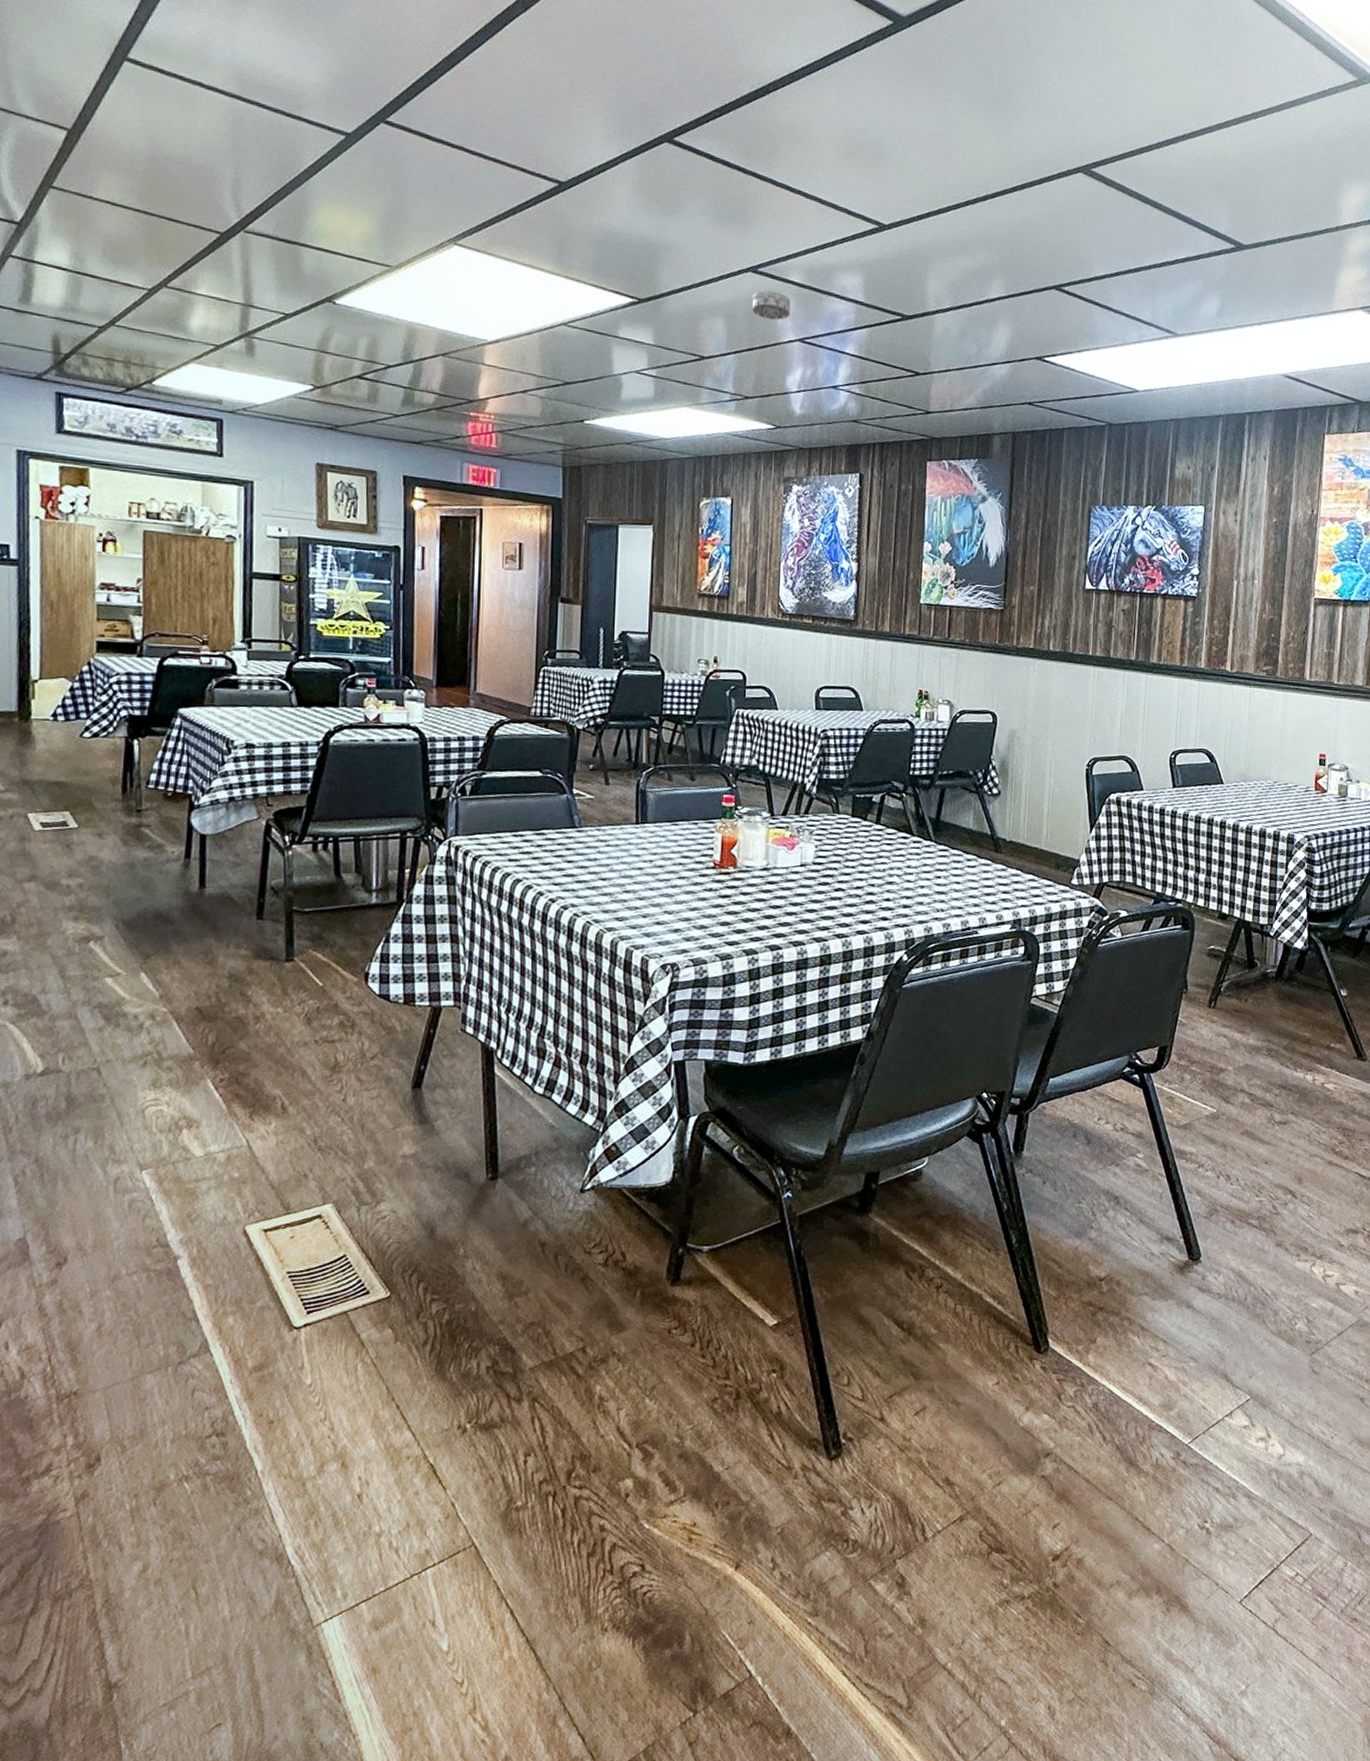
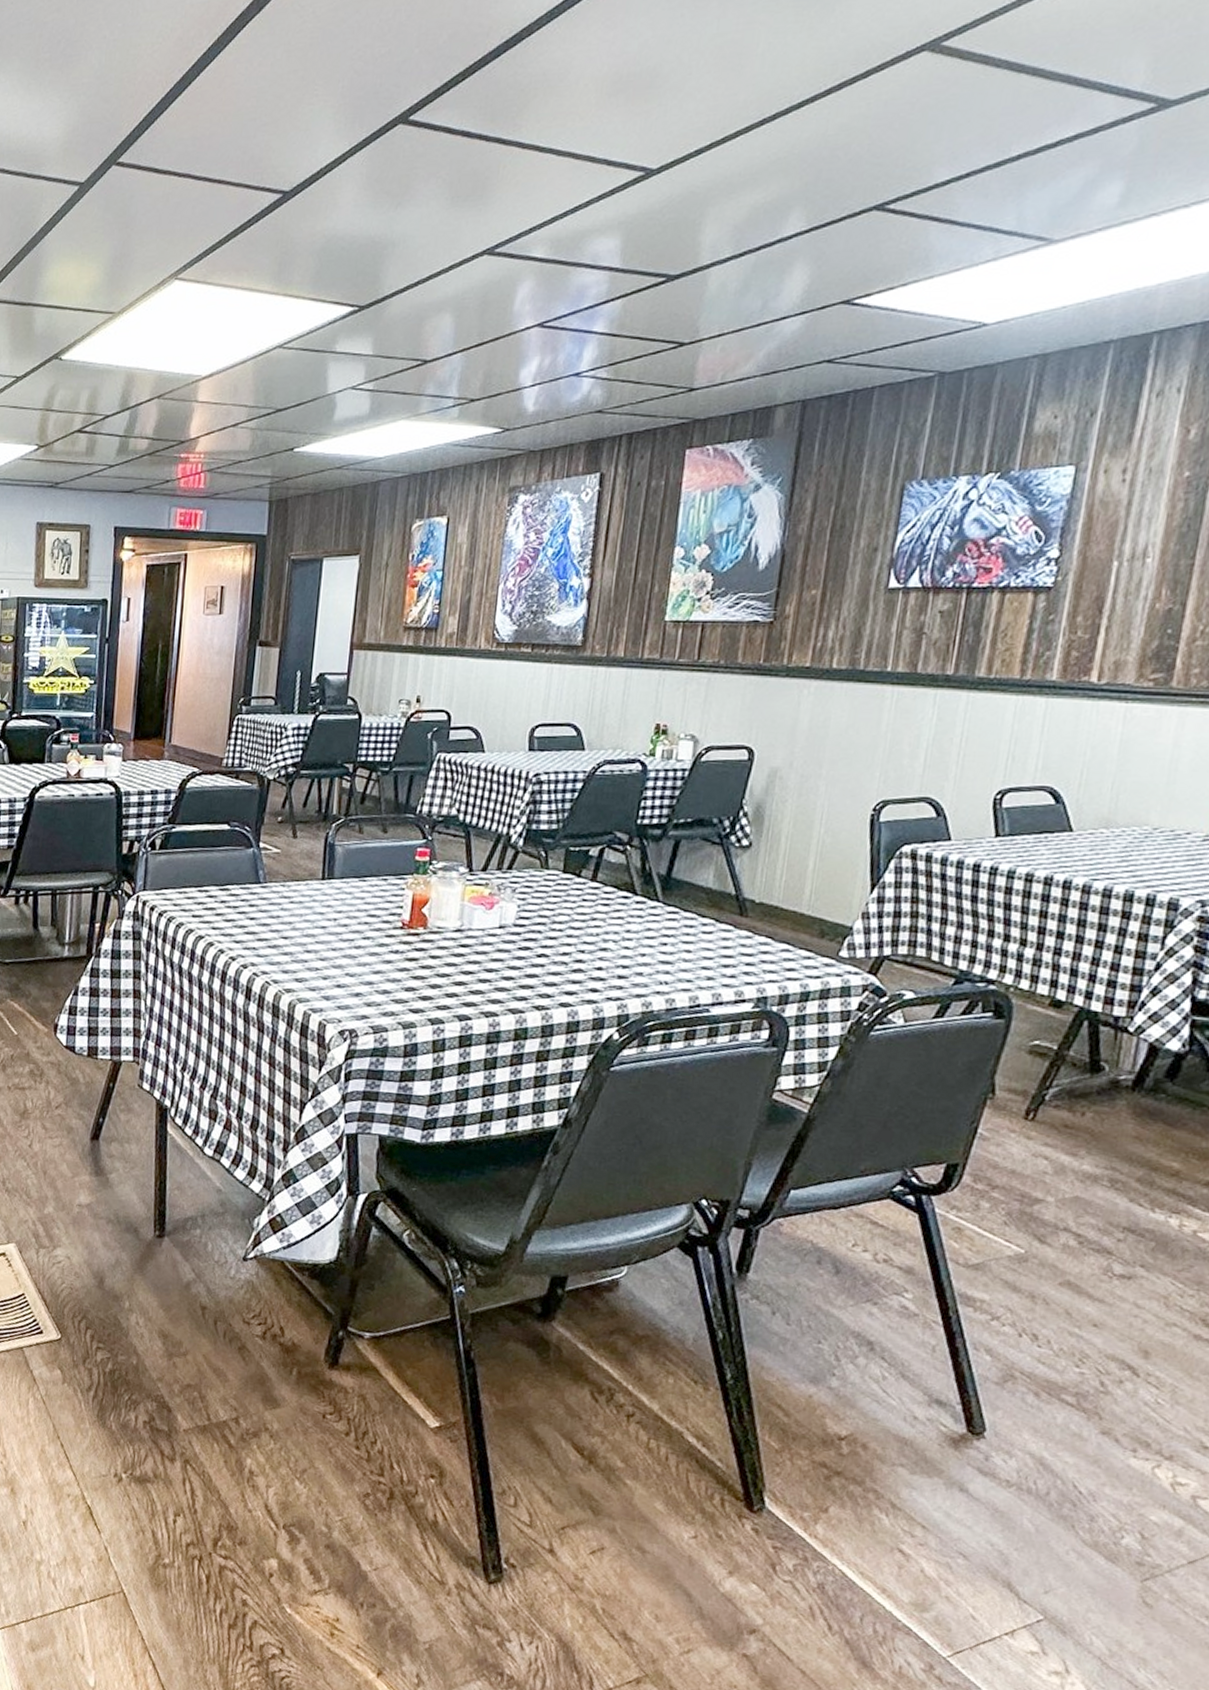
smoke detector: present [752,290,791,320] -> none [485,272,531,306]

